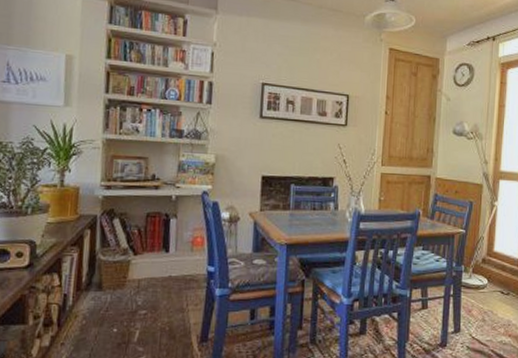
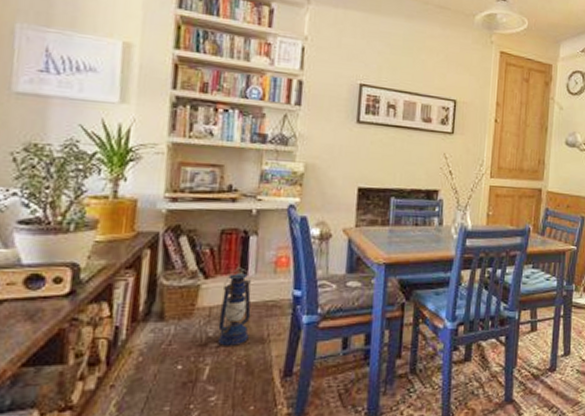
lantern: none [145,246,173,315] -> present [218,267,251,348]

